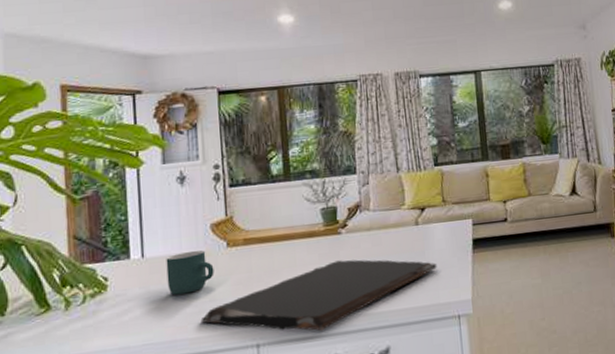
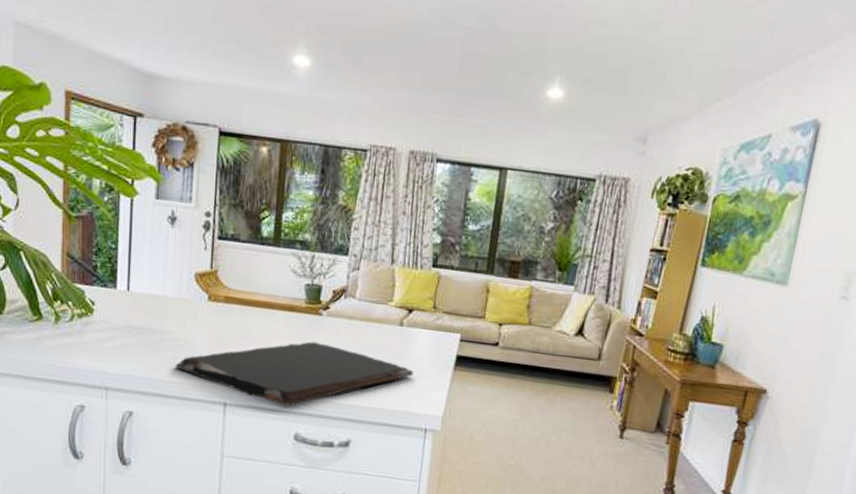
mug: present [166,250,214,295] -> none [148,294,193,337]

